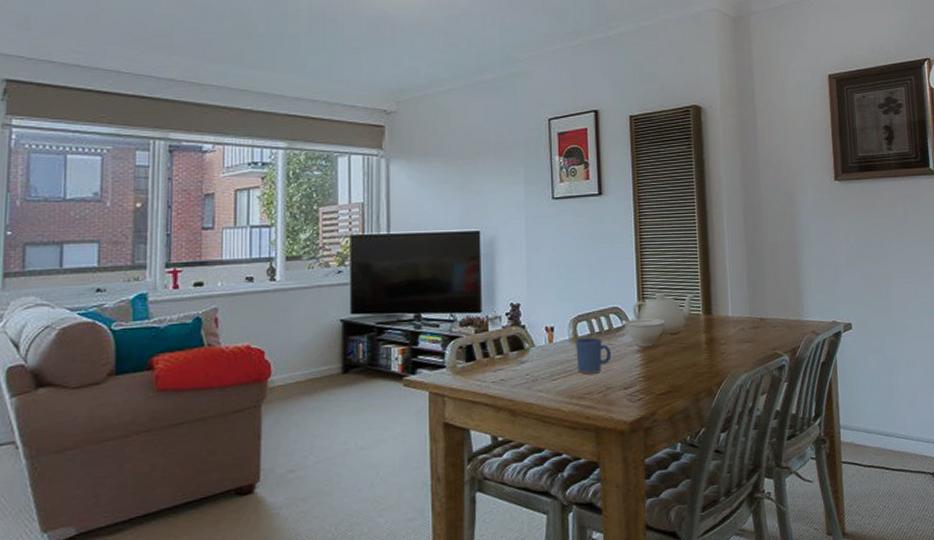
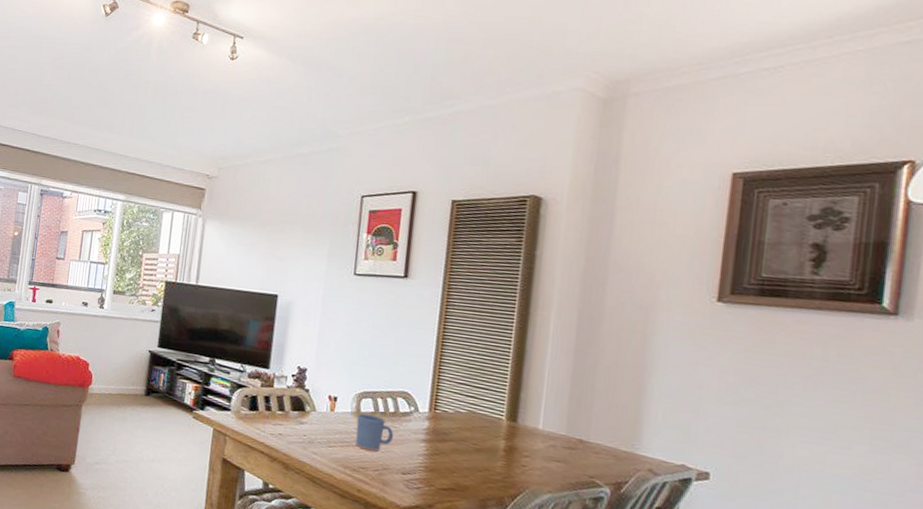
bowl: present [624,318,665,347] -> none [412,407,458,440]
teapot: present [633,292,696,335] -> none [423,387,501,433]

